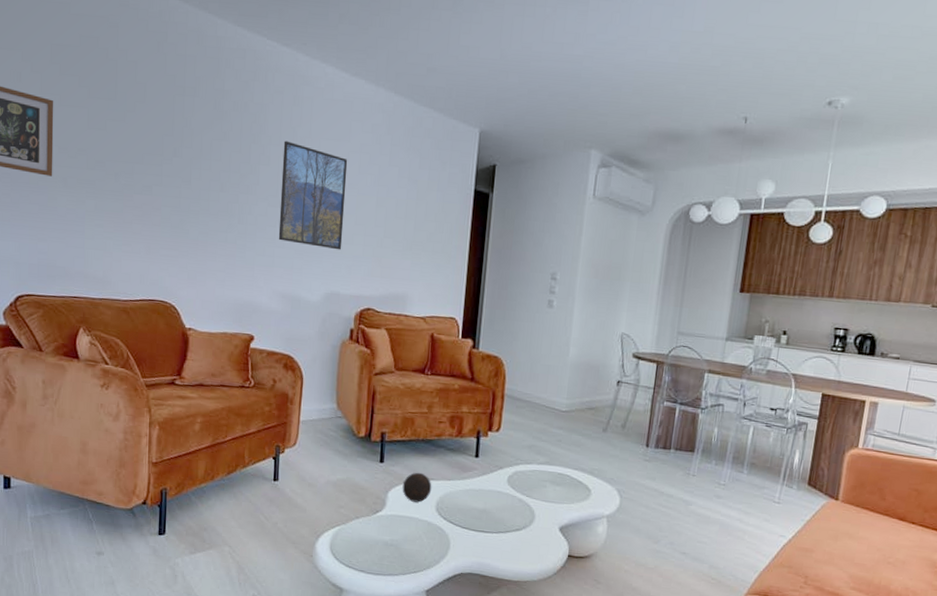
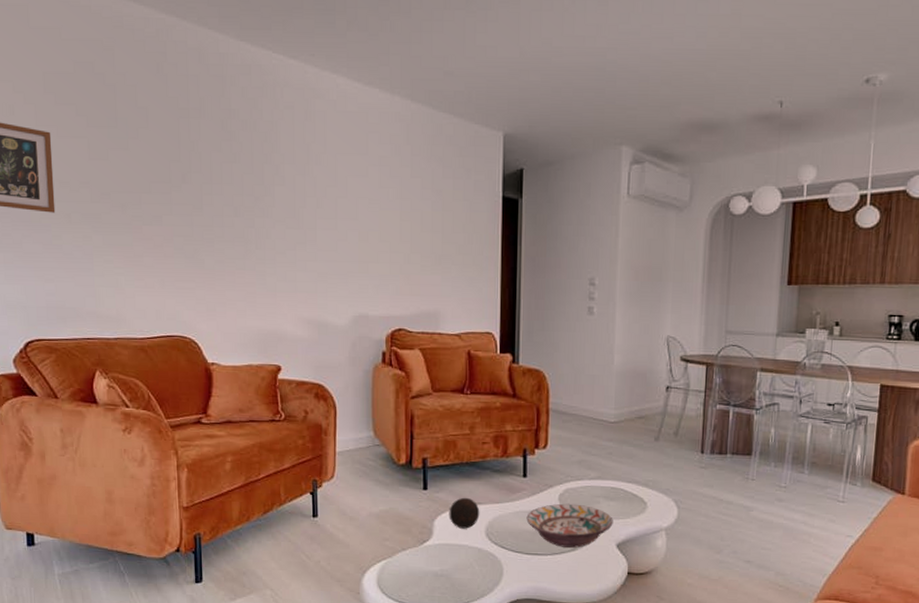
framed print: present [278,140,348,250] -> none [298,158,367,270]
decorative bowl: none [475,485,558,528] -> present [526,503,613,548]

